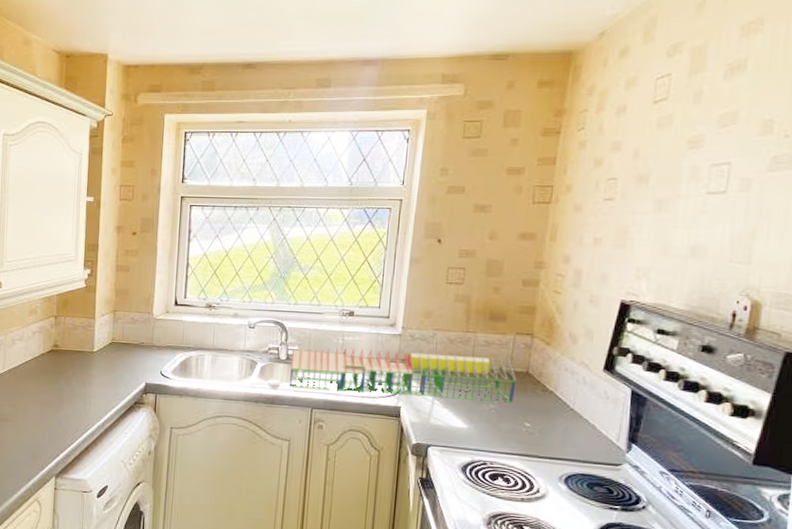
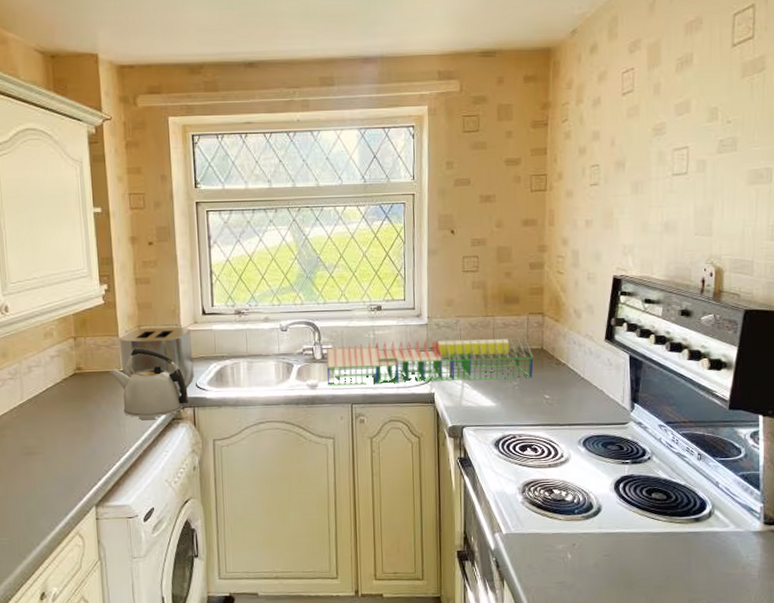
kettle: none [83,331,153,402] -> present [110,347,189,421]
toaster: none [94,313,162,378] -> present [119,327,194,392]

